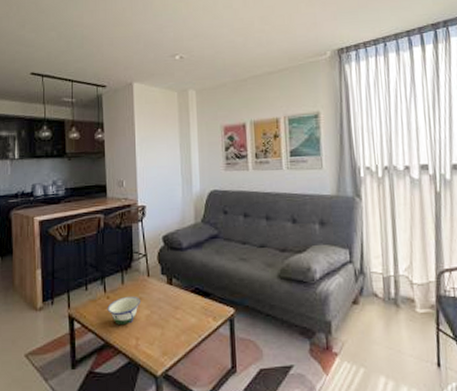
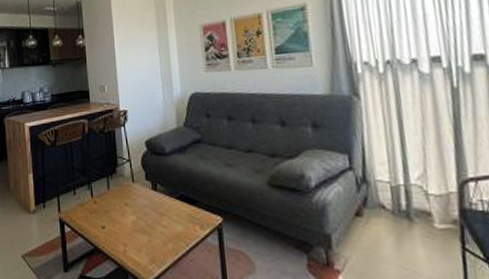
bowl: present [107,296,141,326] -> none [95,201,127,231]

